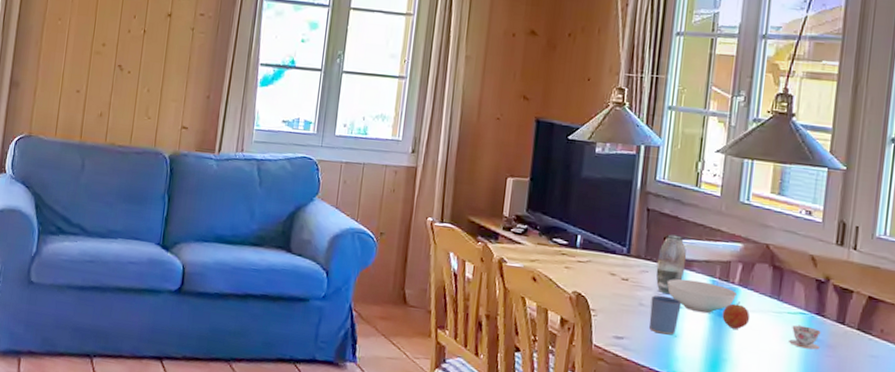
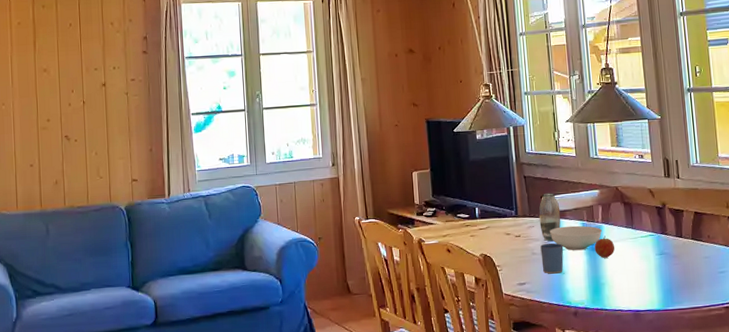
teacup: present [789,325,821,350] -> none [646,244,669,262]

